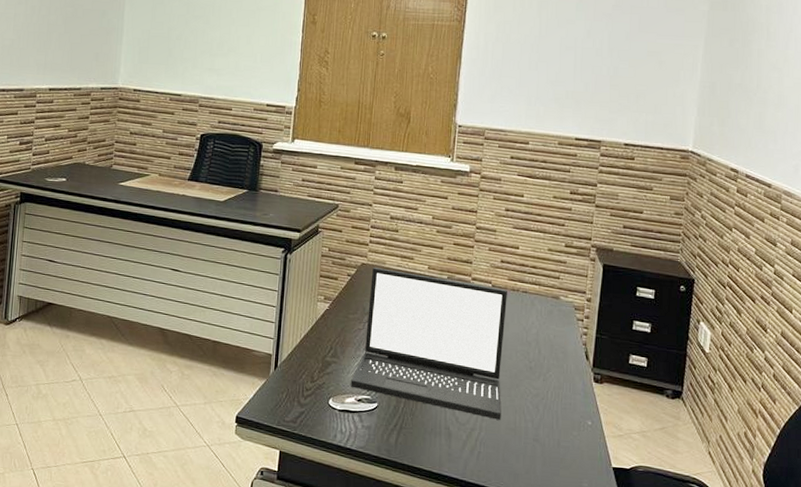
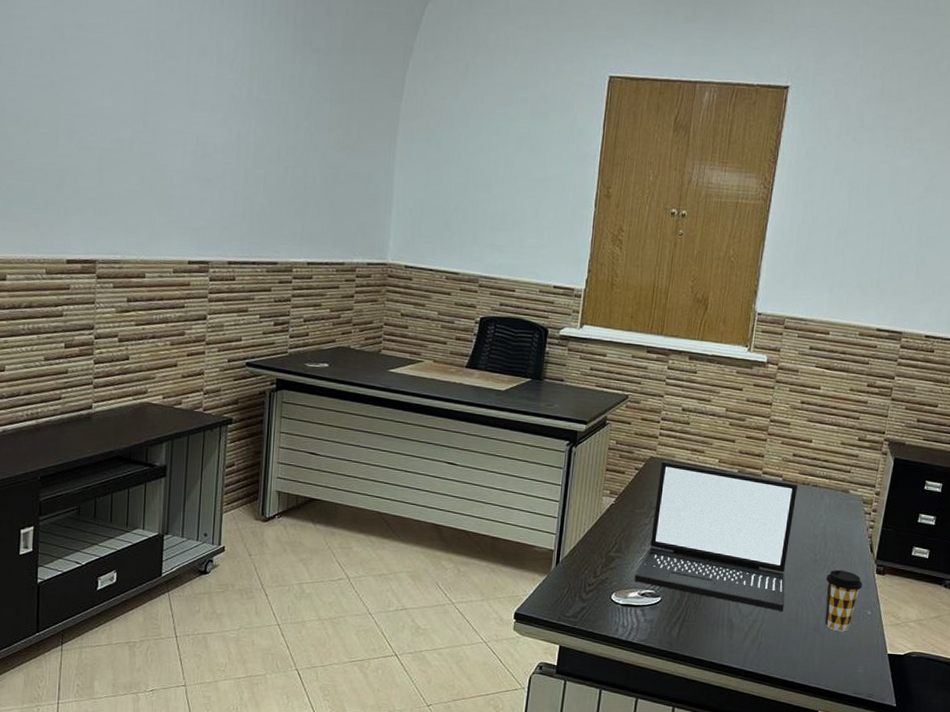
coffee cup: none [542,377,580,443] -> present [824,569,862,632]

